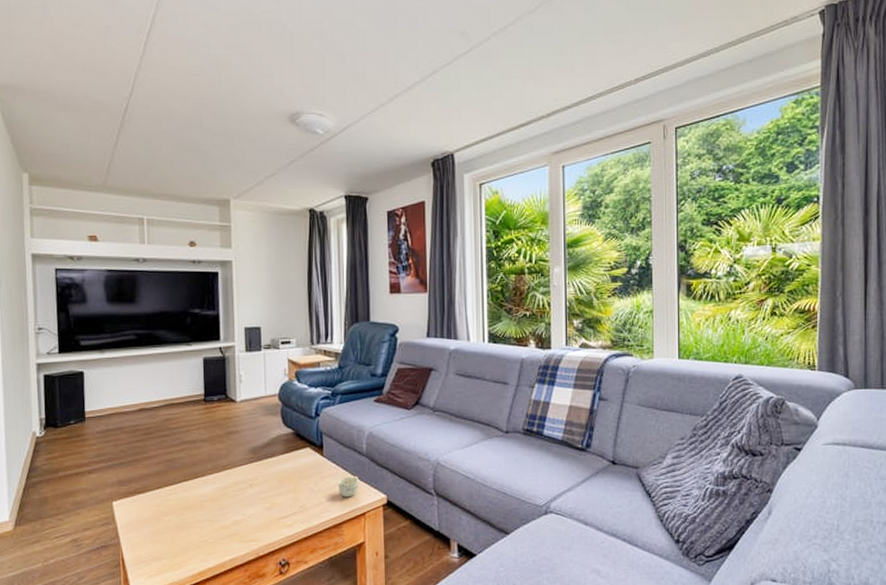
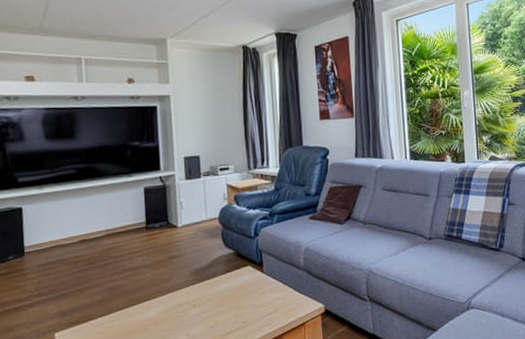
cup: present [338,475,359,498] -> none [278,288,298,310]

